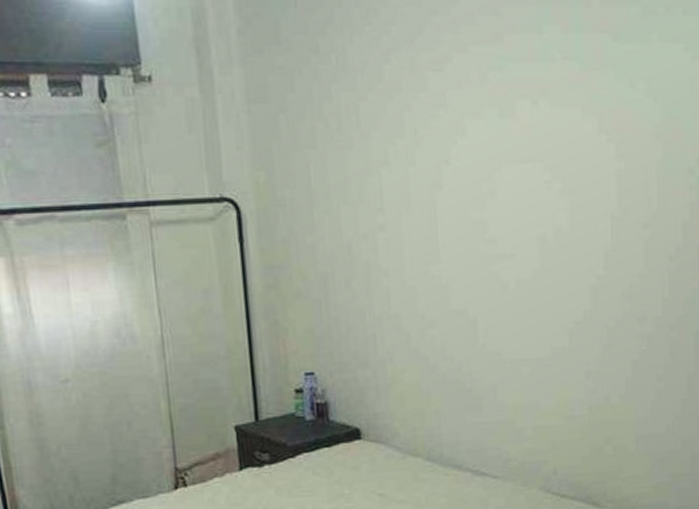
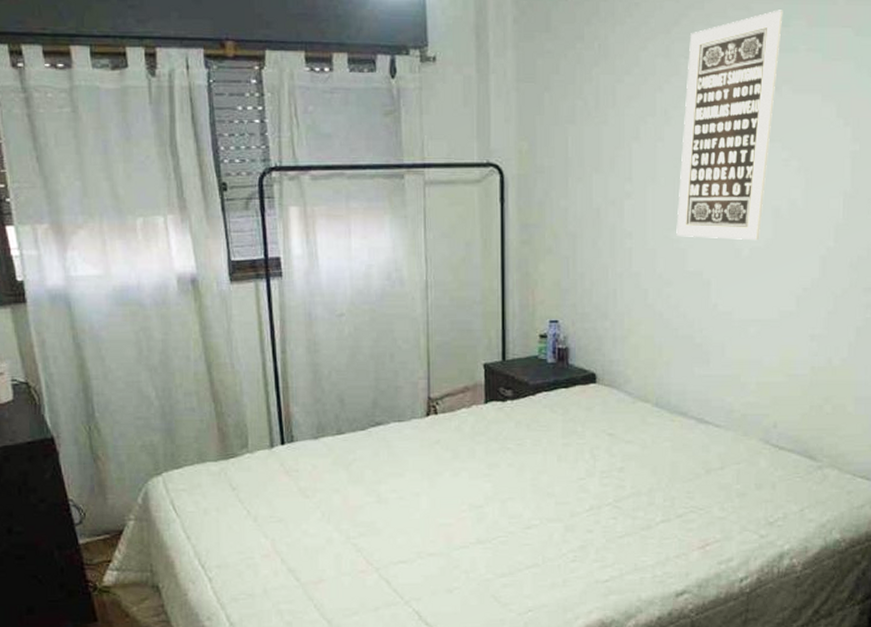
wall art: none [436,14,535,272] -> present [676,10,783,241]

